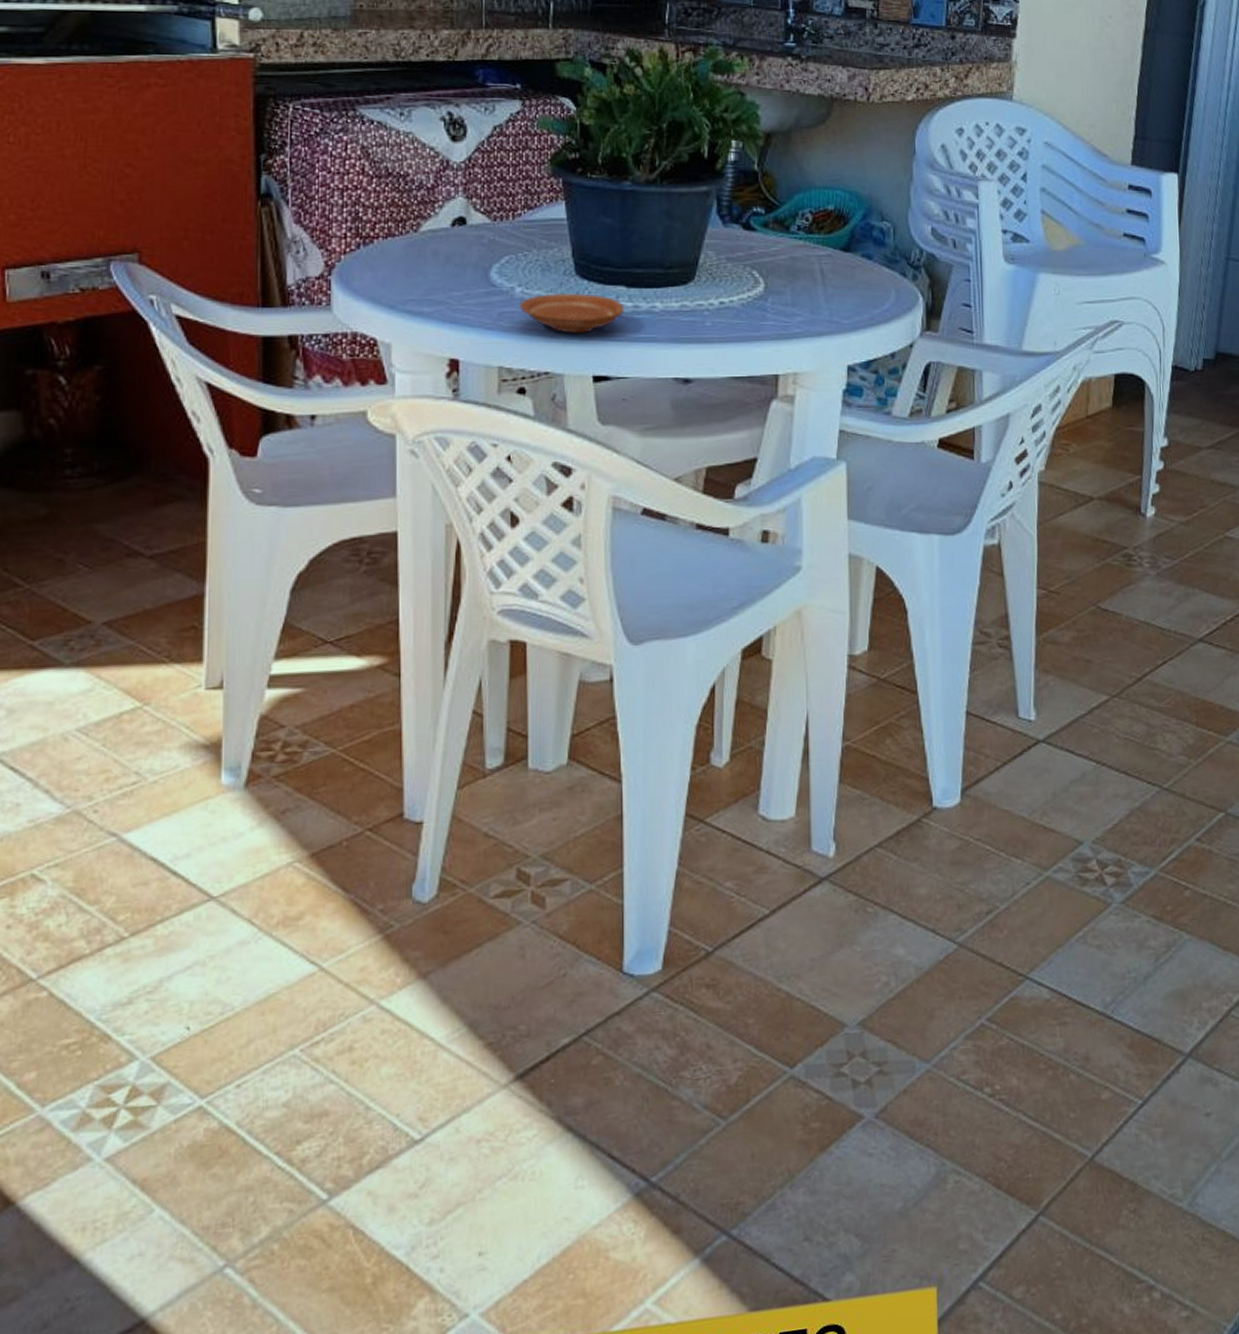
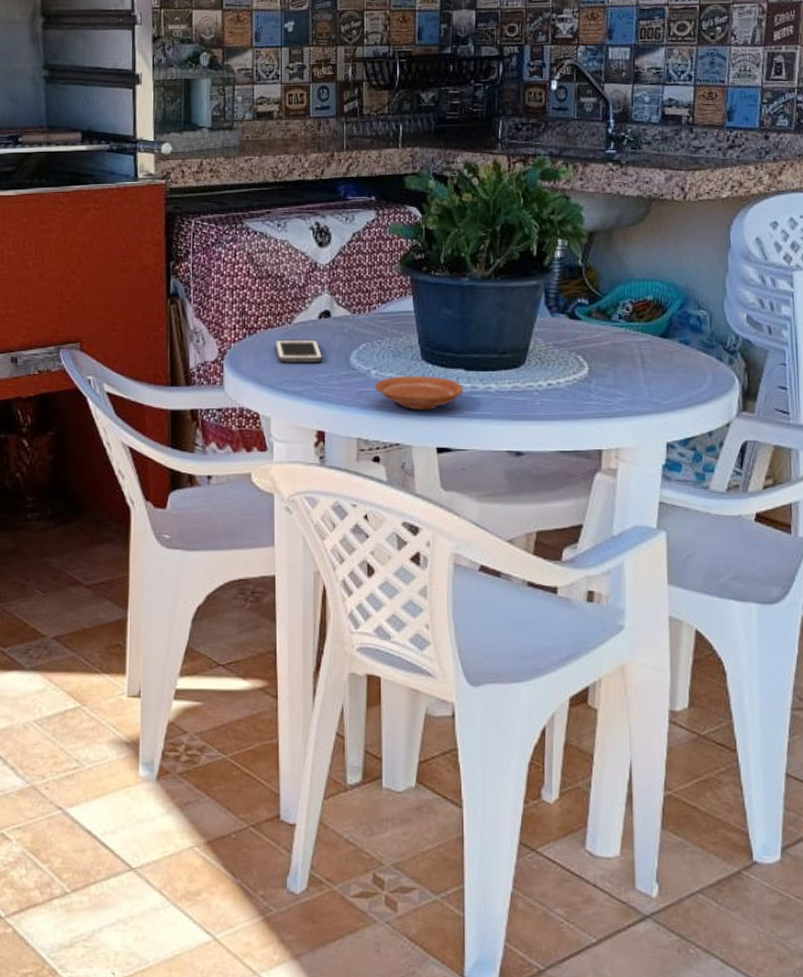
cell phone: none [396,251,456,280] -> present [274,339,322,364]

